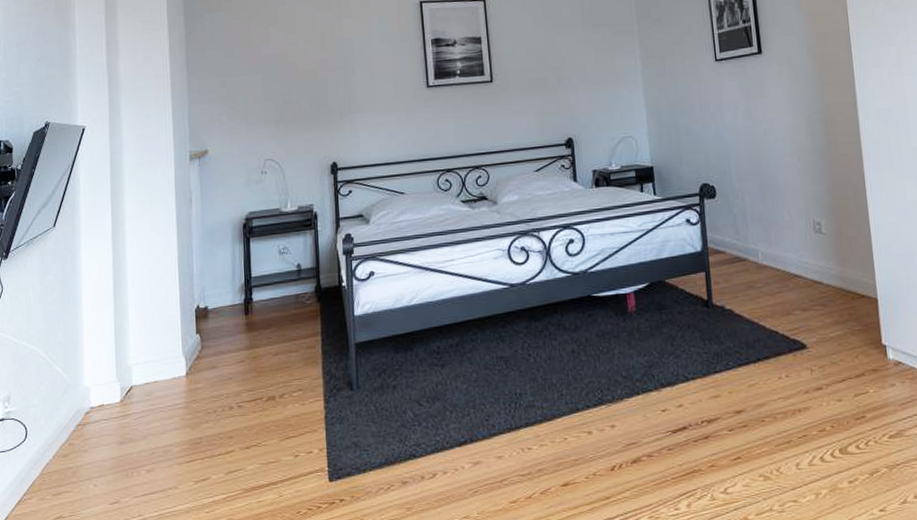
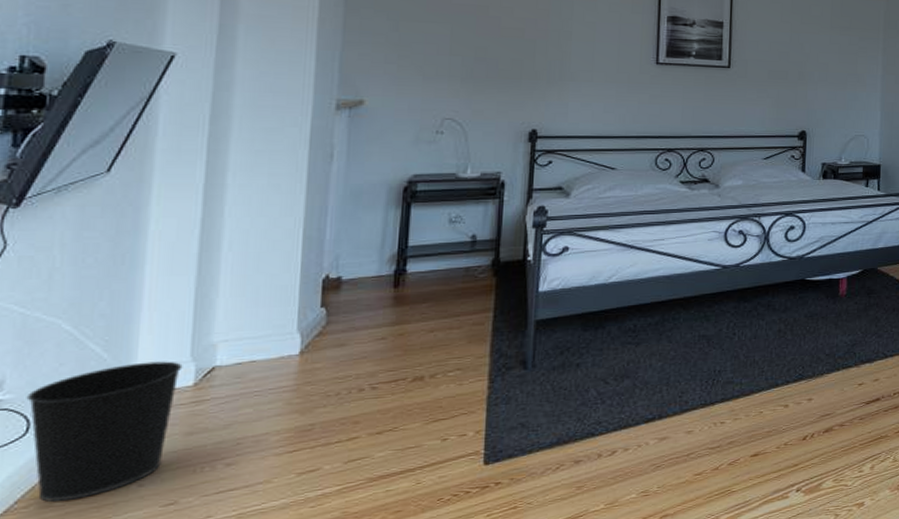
wastebasket: none [23,381,112,496] -> present [26,361,183,502]

